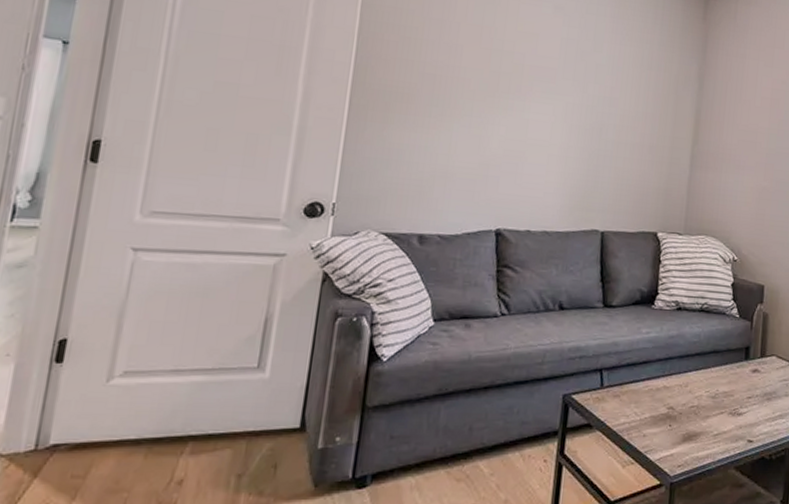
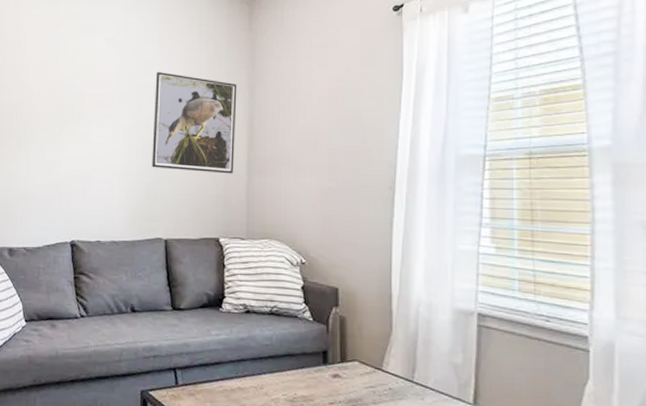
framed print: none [593,49,688,167] -> present [151,71,237,174]

